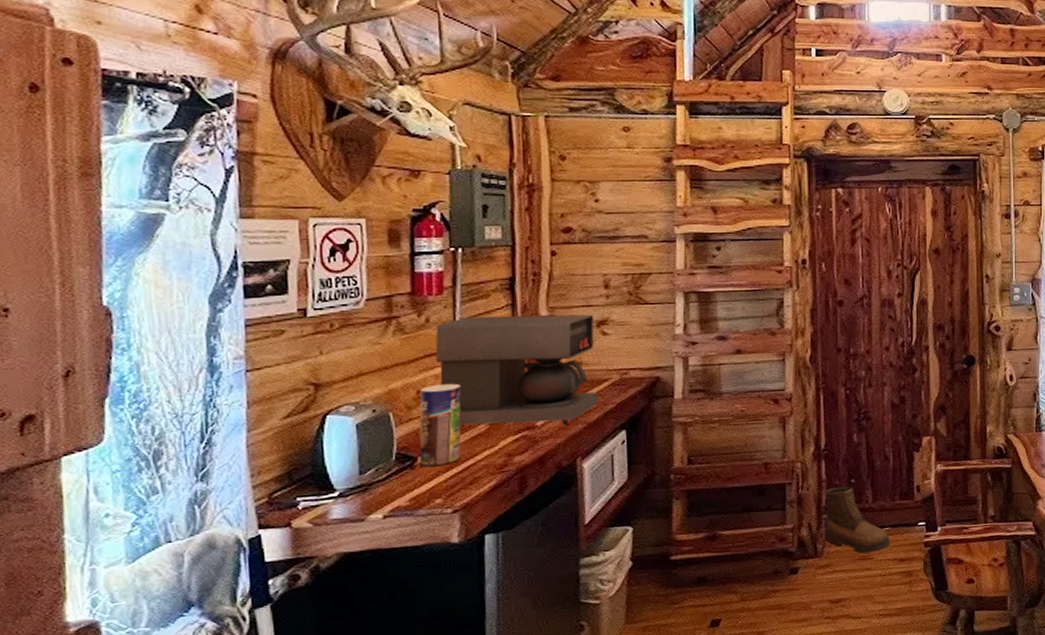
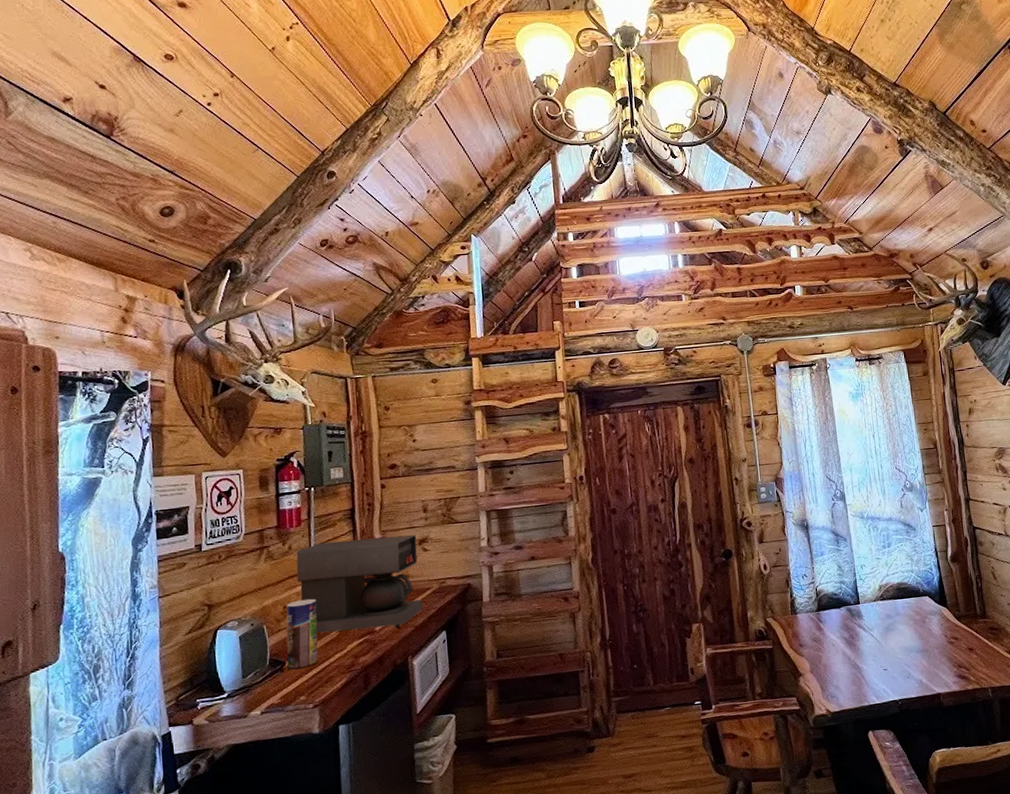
boot: present [825,487,891,554] -> none [613,672,673,732]

